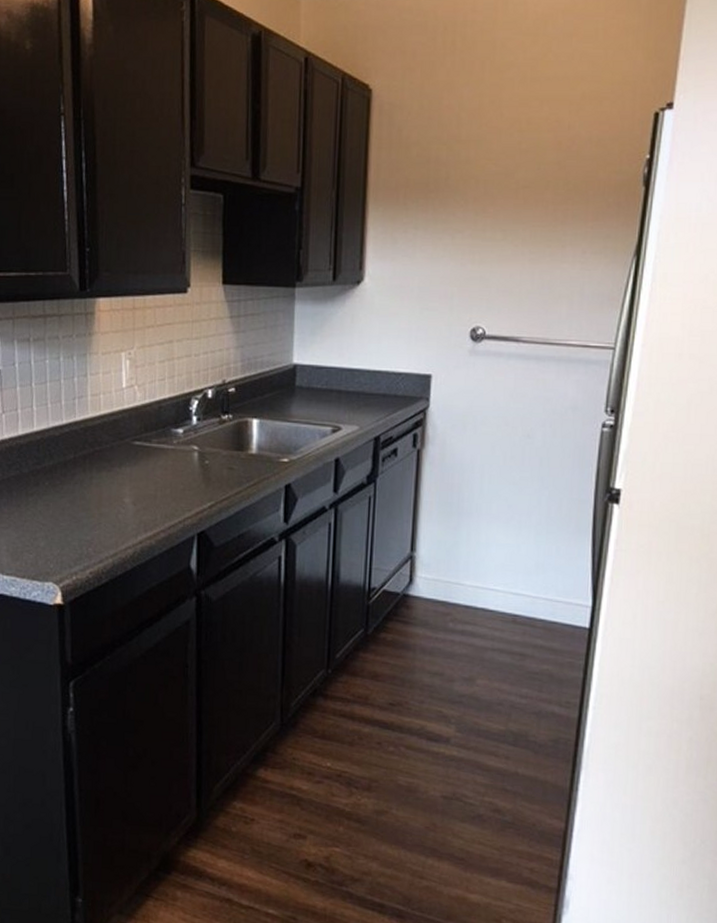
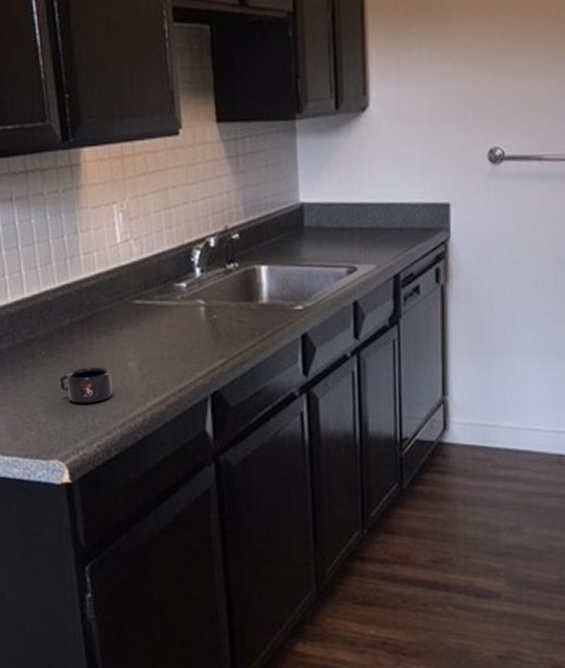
mug: none [60,499,108,533] -> present [59,367,113,403]

